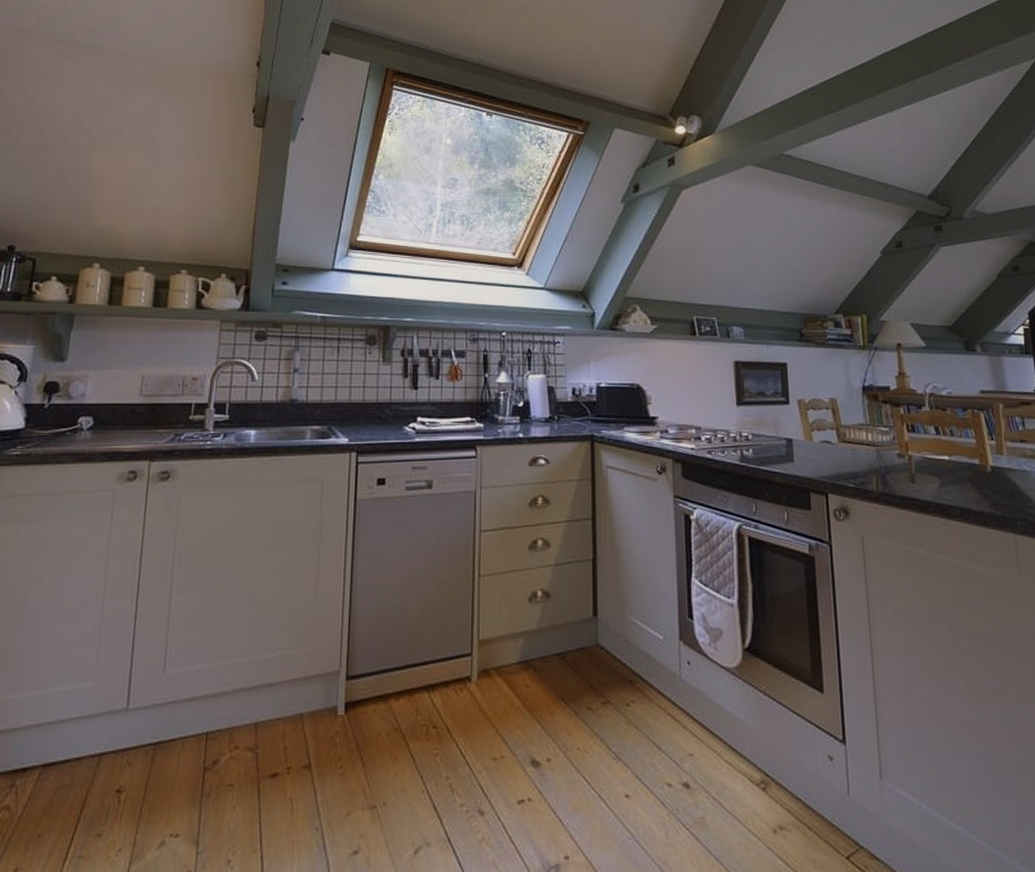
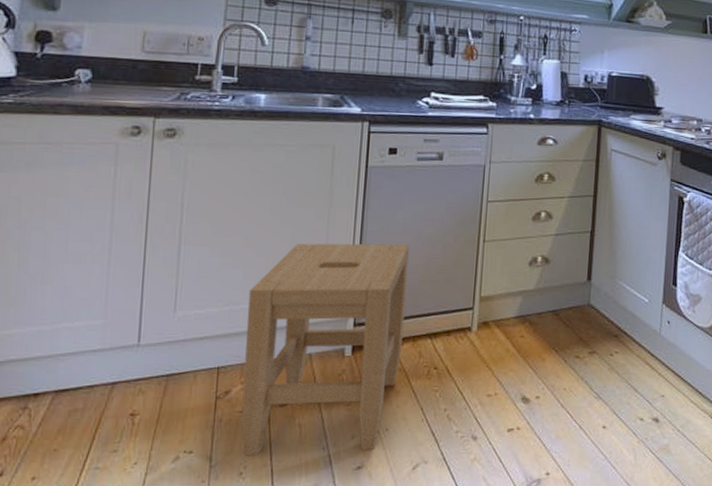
stool: none [229,582,402,839] -> present [241,243,410,456]

